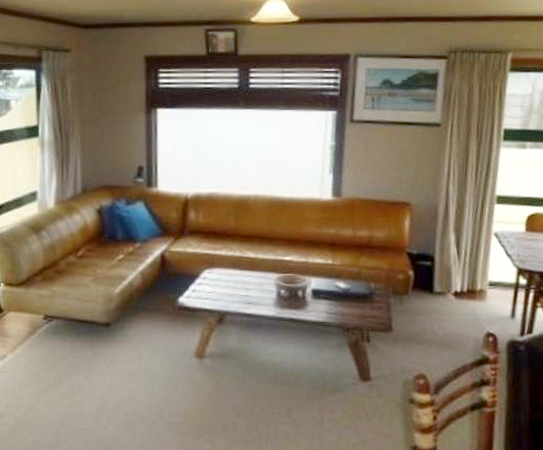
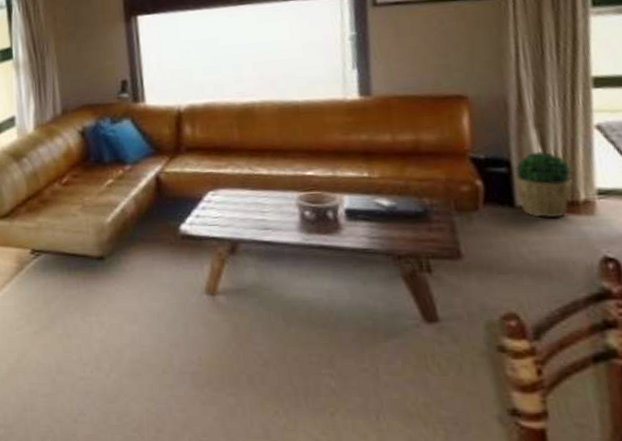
potted plant: none [436,250,474,302] -> present [515,151,573,218]

